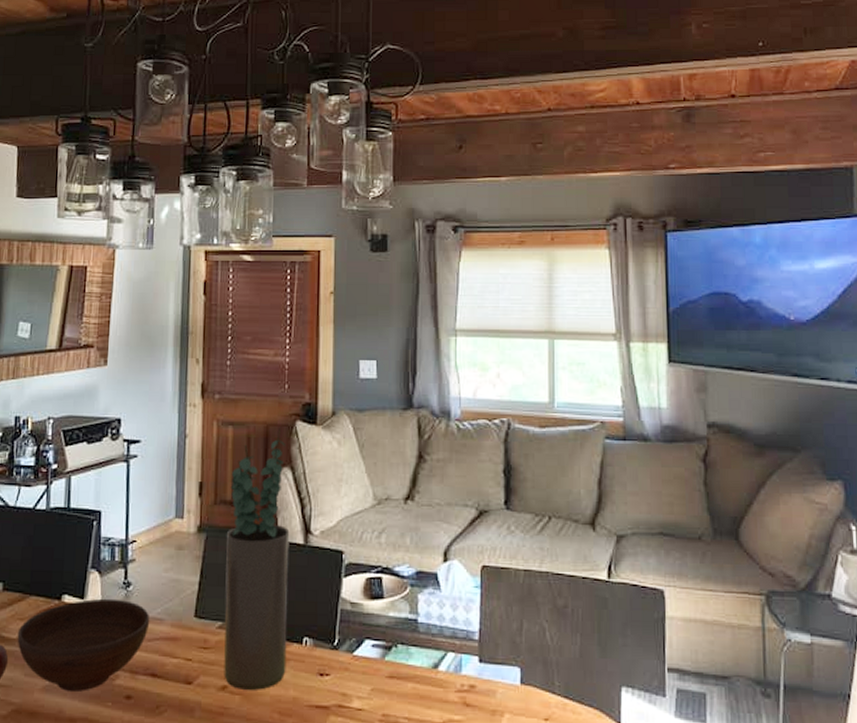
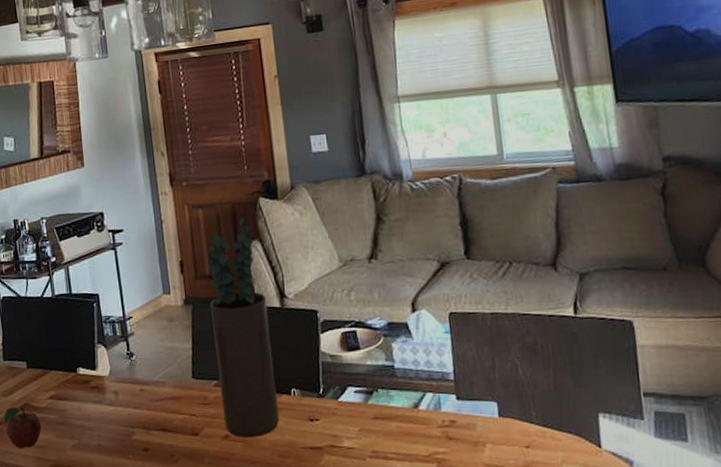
bowl: present [17,598,150,691] -> none [45,368,155,448]

